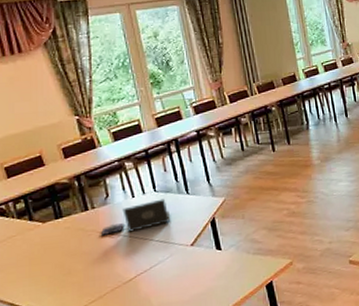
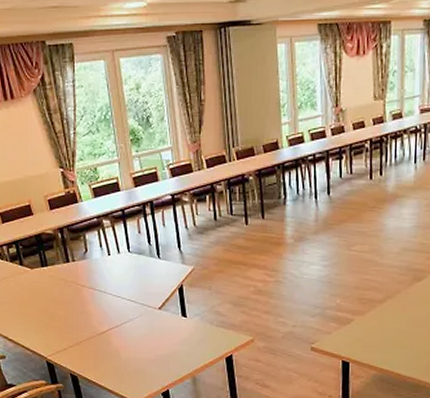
laptop computer: present [101,198,170,237] -> none [80,260,141,289]

